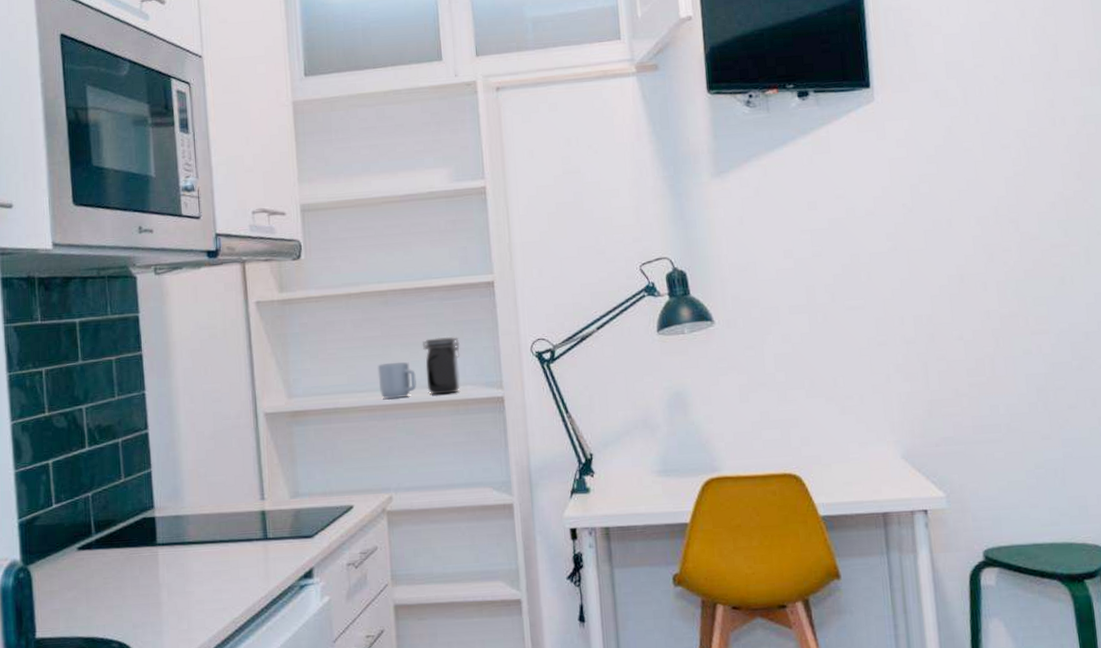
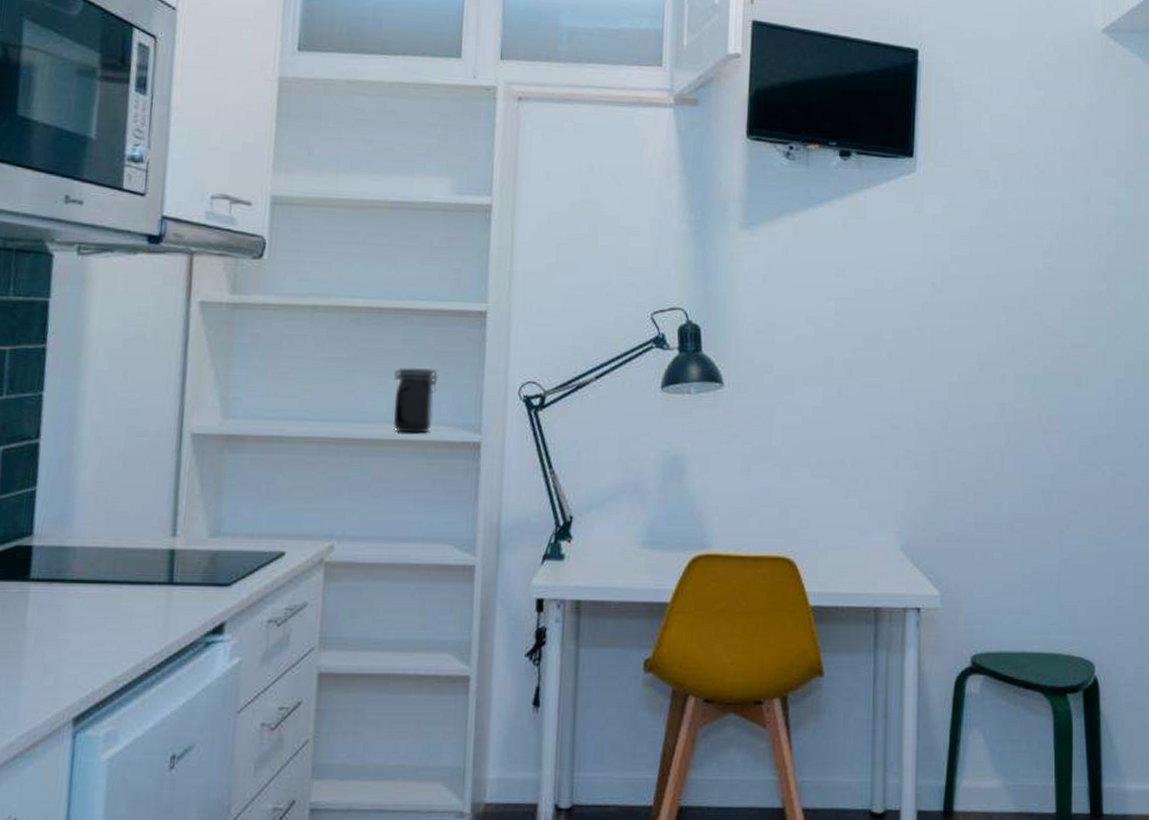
mug: present [377,361,417,399] -> none [336,389,382,433]

